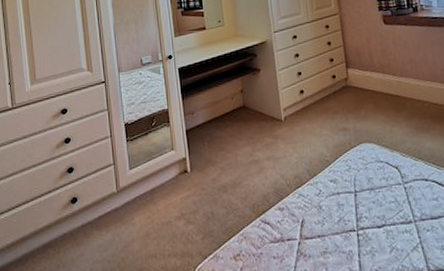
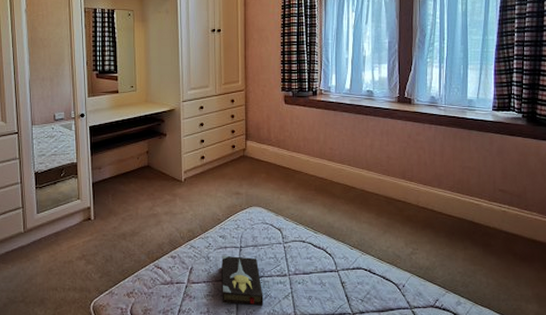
hardback book: none [335,202,390,263] -> present [222,255,263,306]

